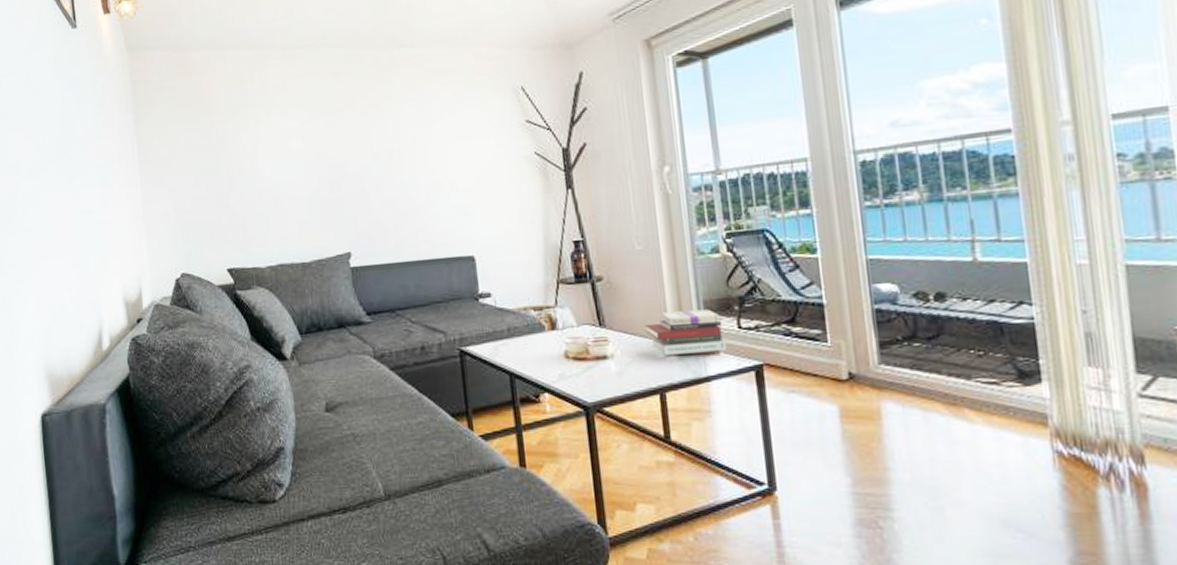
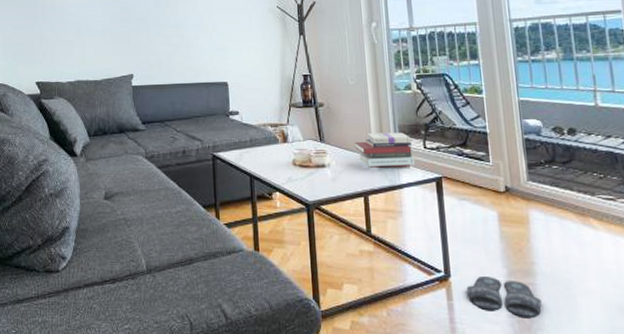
slippers: none [797,486,899,538] -> present [466,275,543,319]

